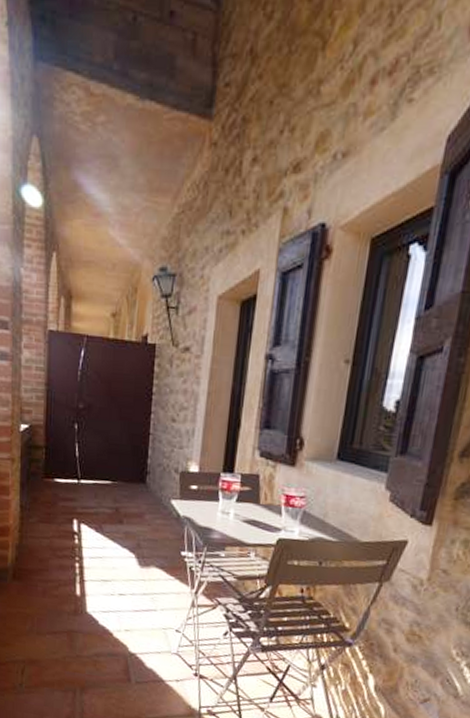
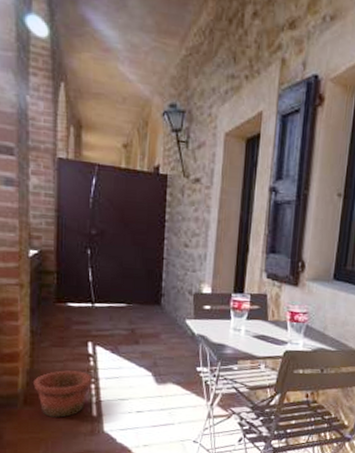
pot: none [22,547,77,595] -> present [33,370,92,418]

